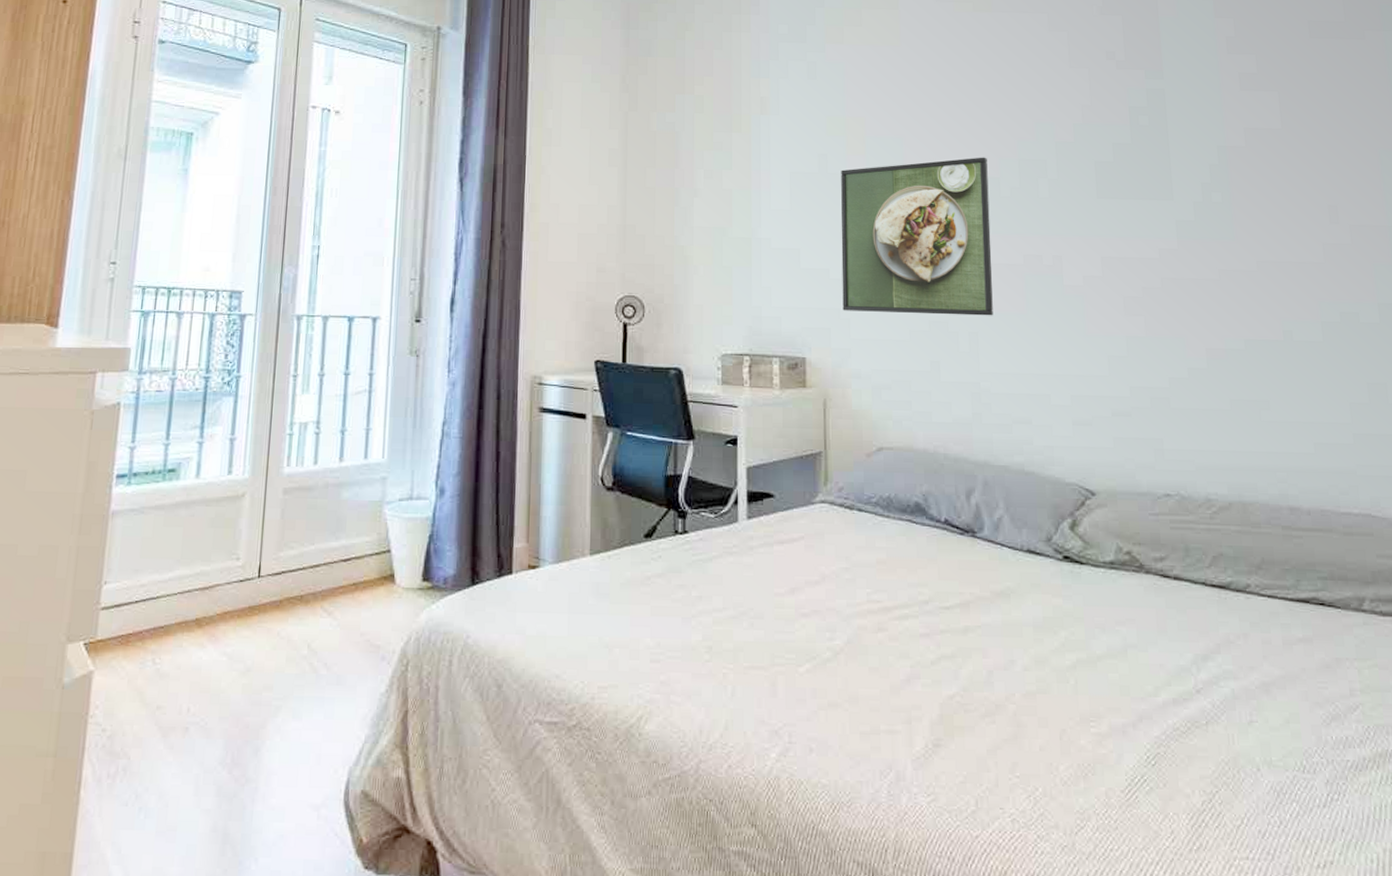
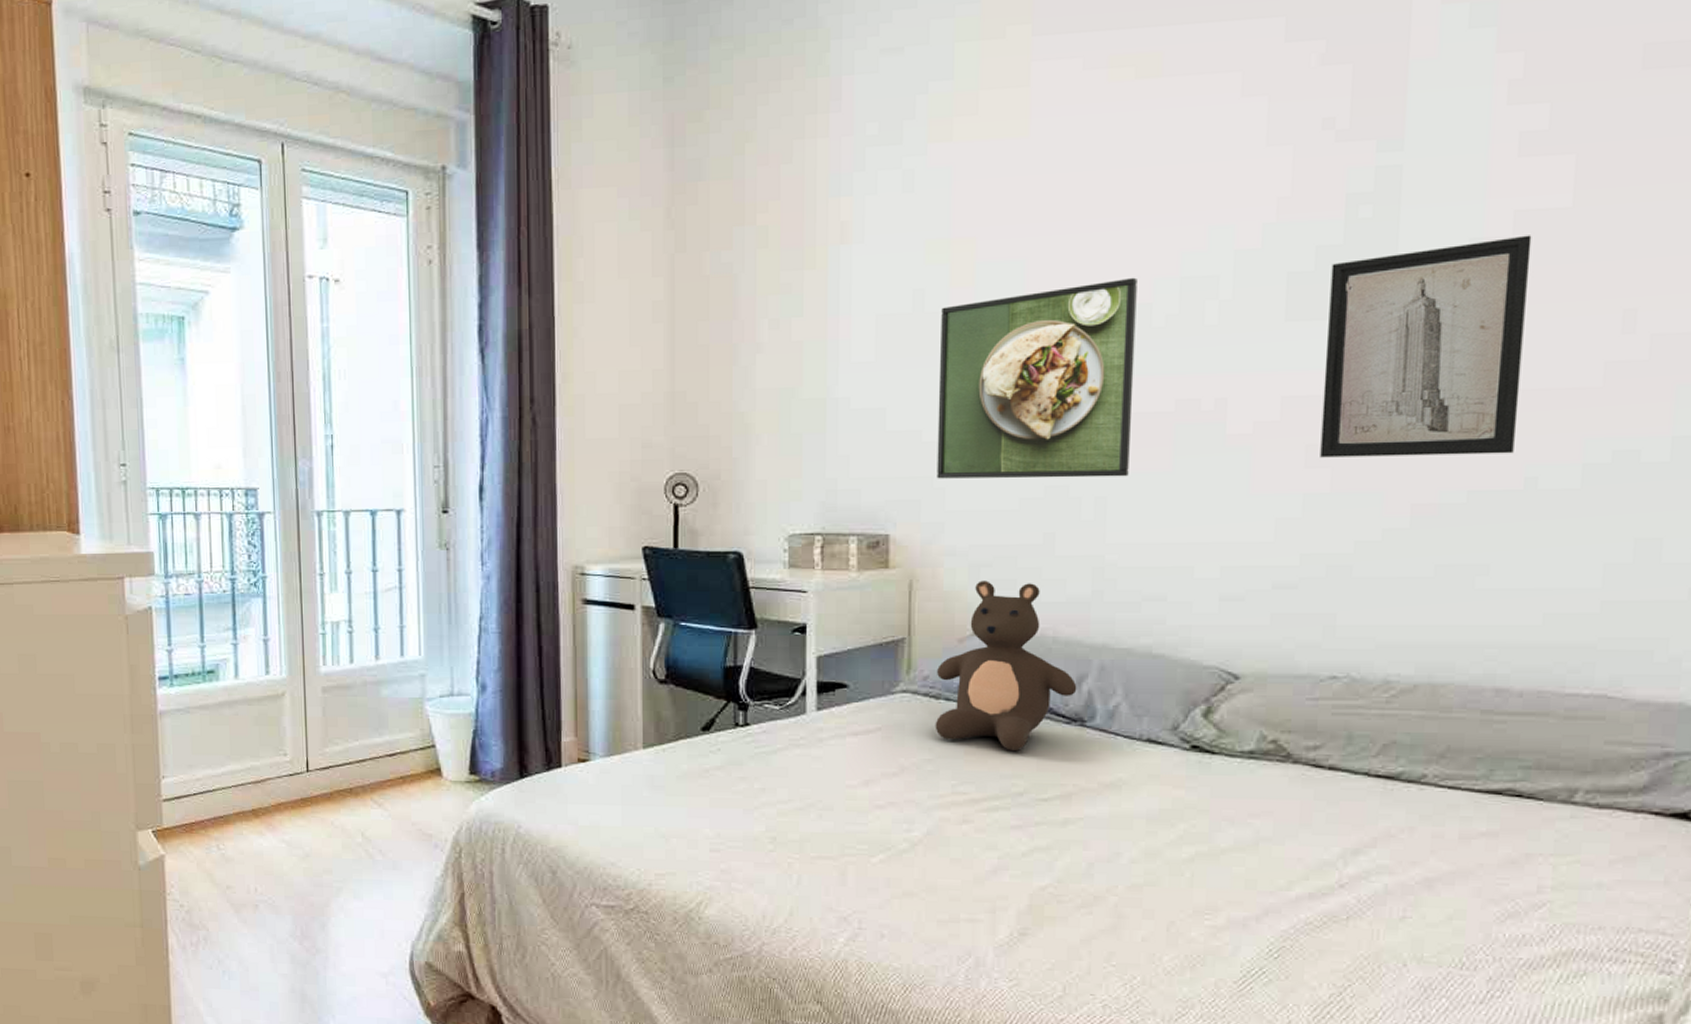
teddy bear: none [850,401,967,560] -> present [935,580,1077,751]
wall art: none [1125,146,1272,311] -> present [1320,235,1532,458]

